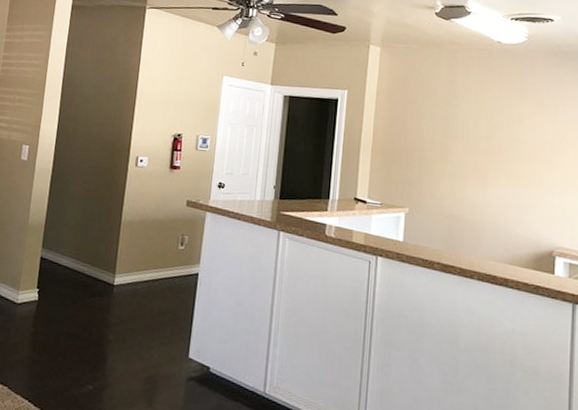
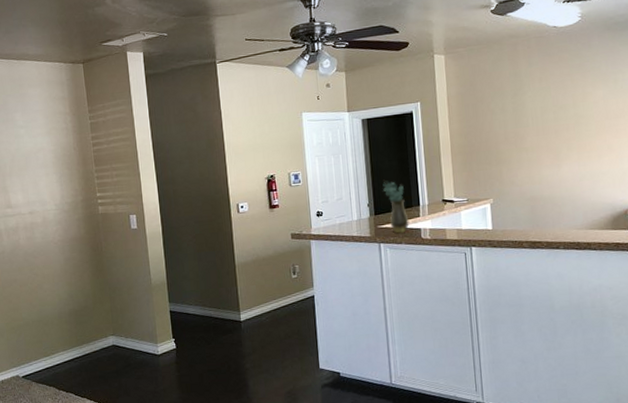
vase: none [293,163,316,226] -> present [383,179,409,234]

